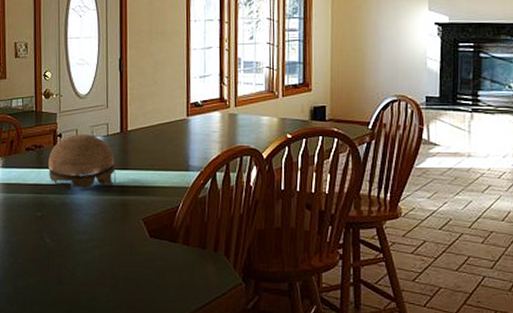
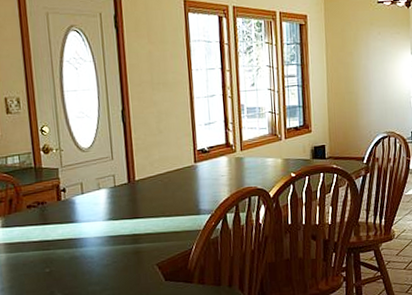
decorative bowl: present [48,134,116,191] -> none [53,187,127,244]

